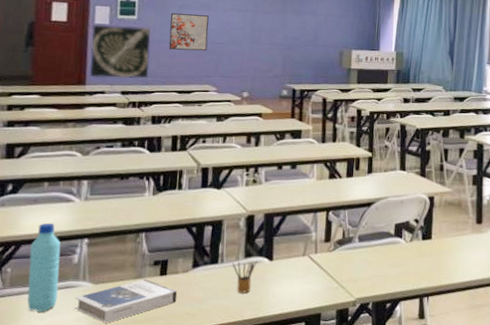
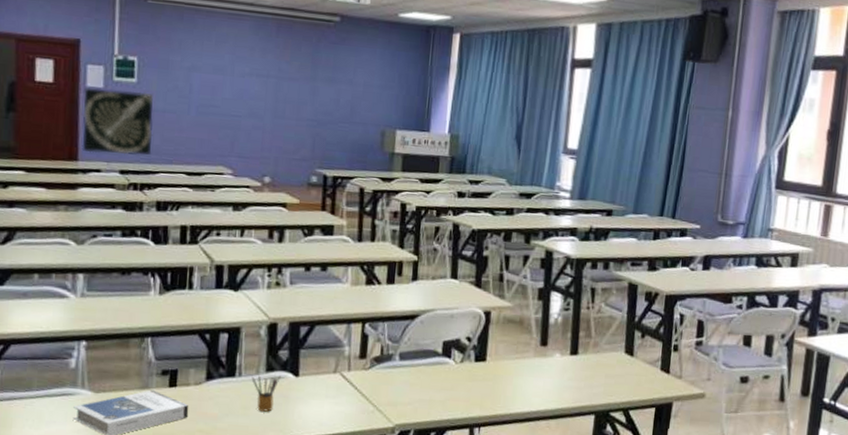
water bottle: present [27,222,61,312] -> none [19,320,56,421]
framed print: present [168,13,209,51] -> none [175,76,223,125]

